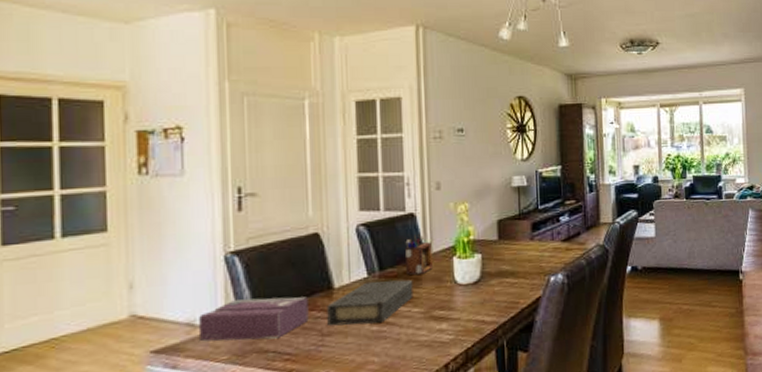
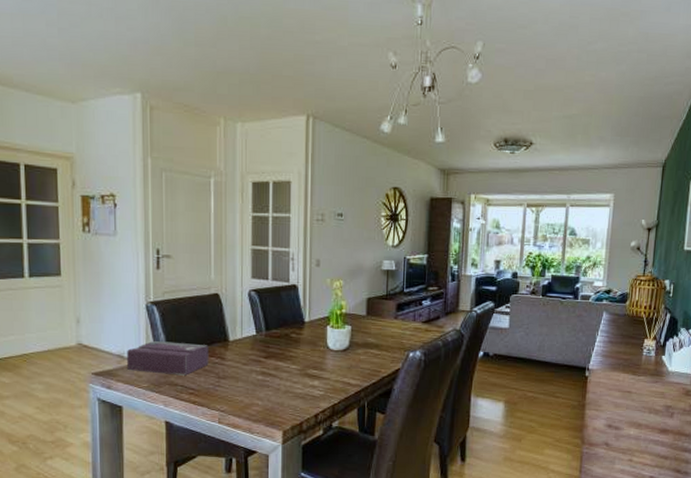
book: present [327,279,414,326] -> none [223,338,293,373]
desk organizer: present [404,234,433,275] -> none [286,303,310,337]

